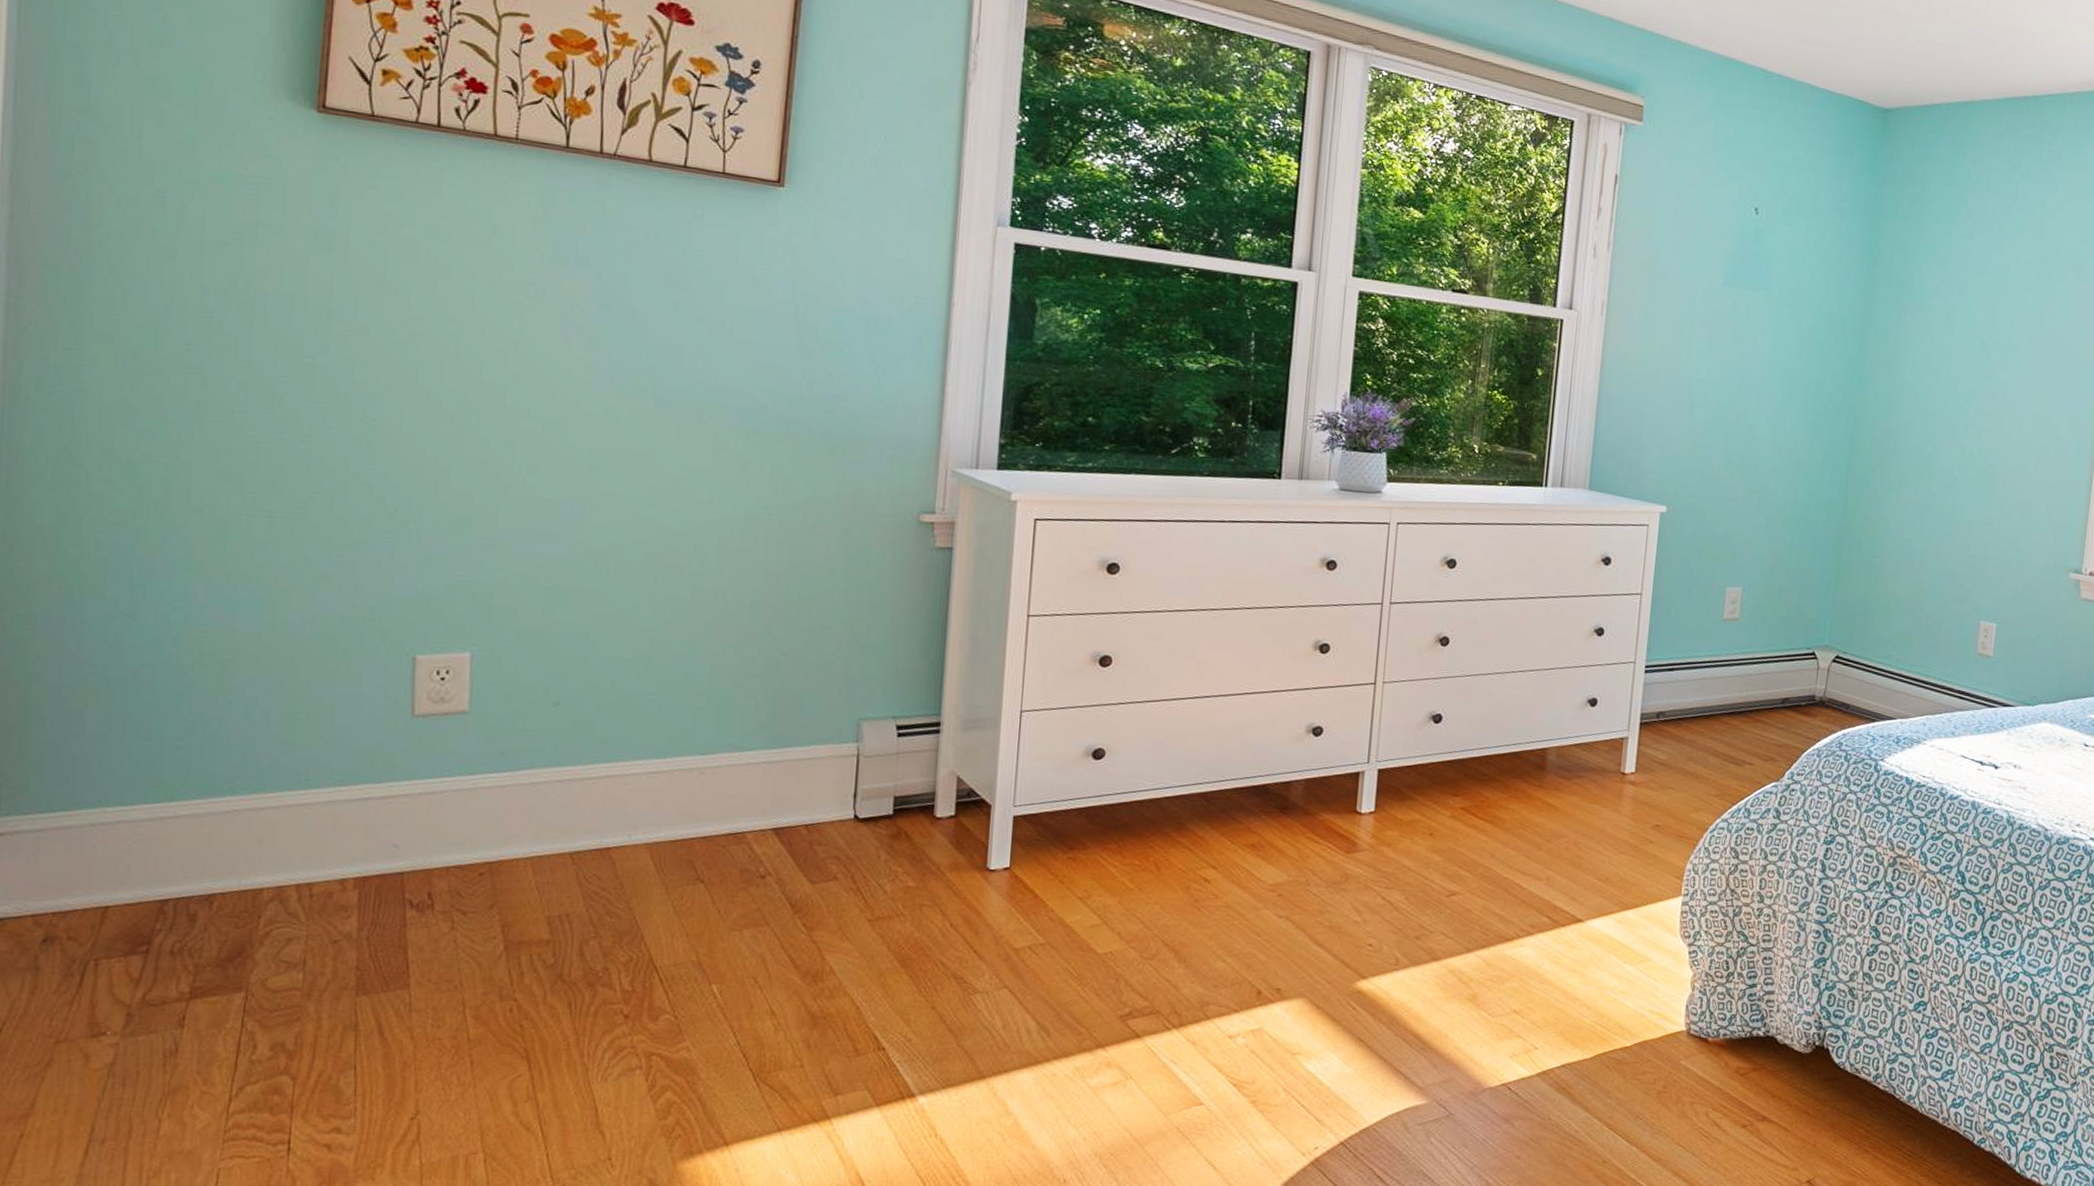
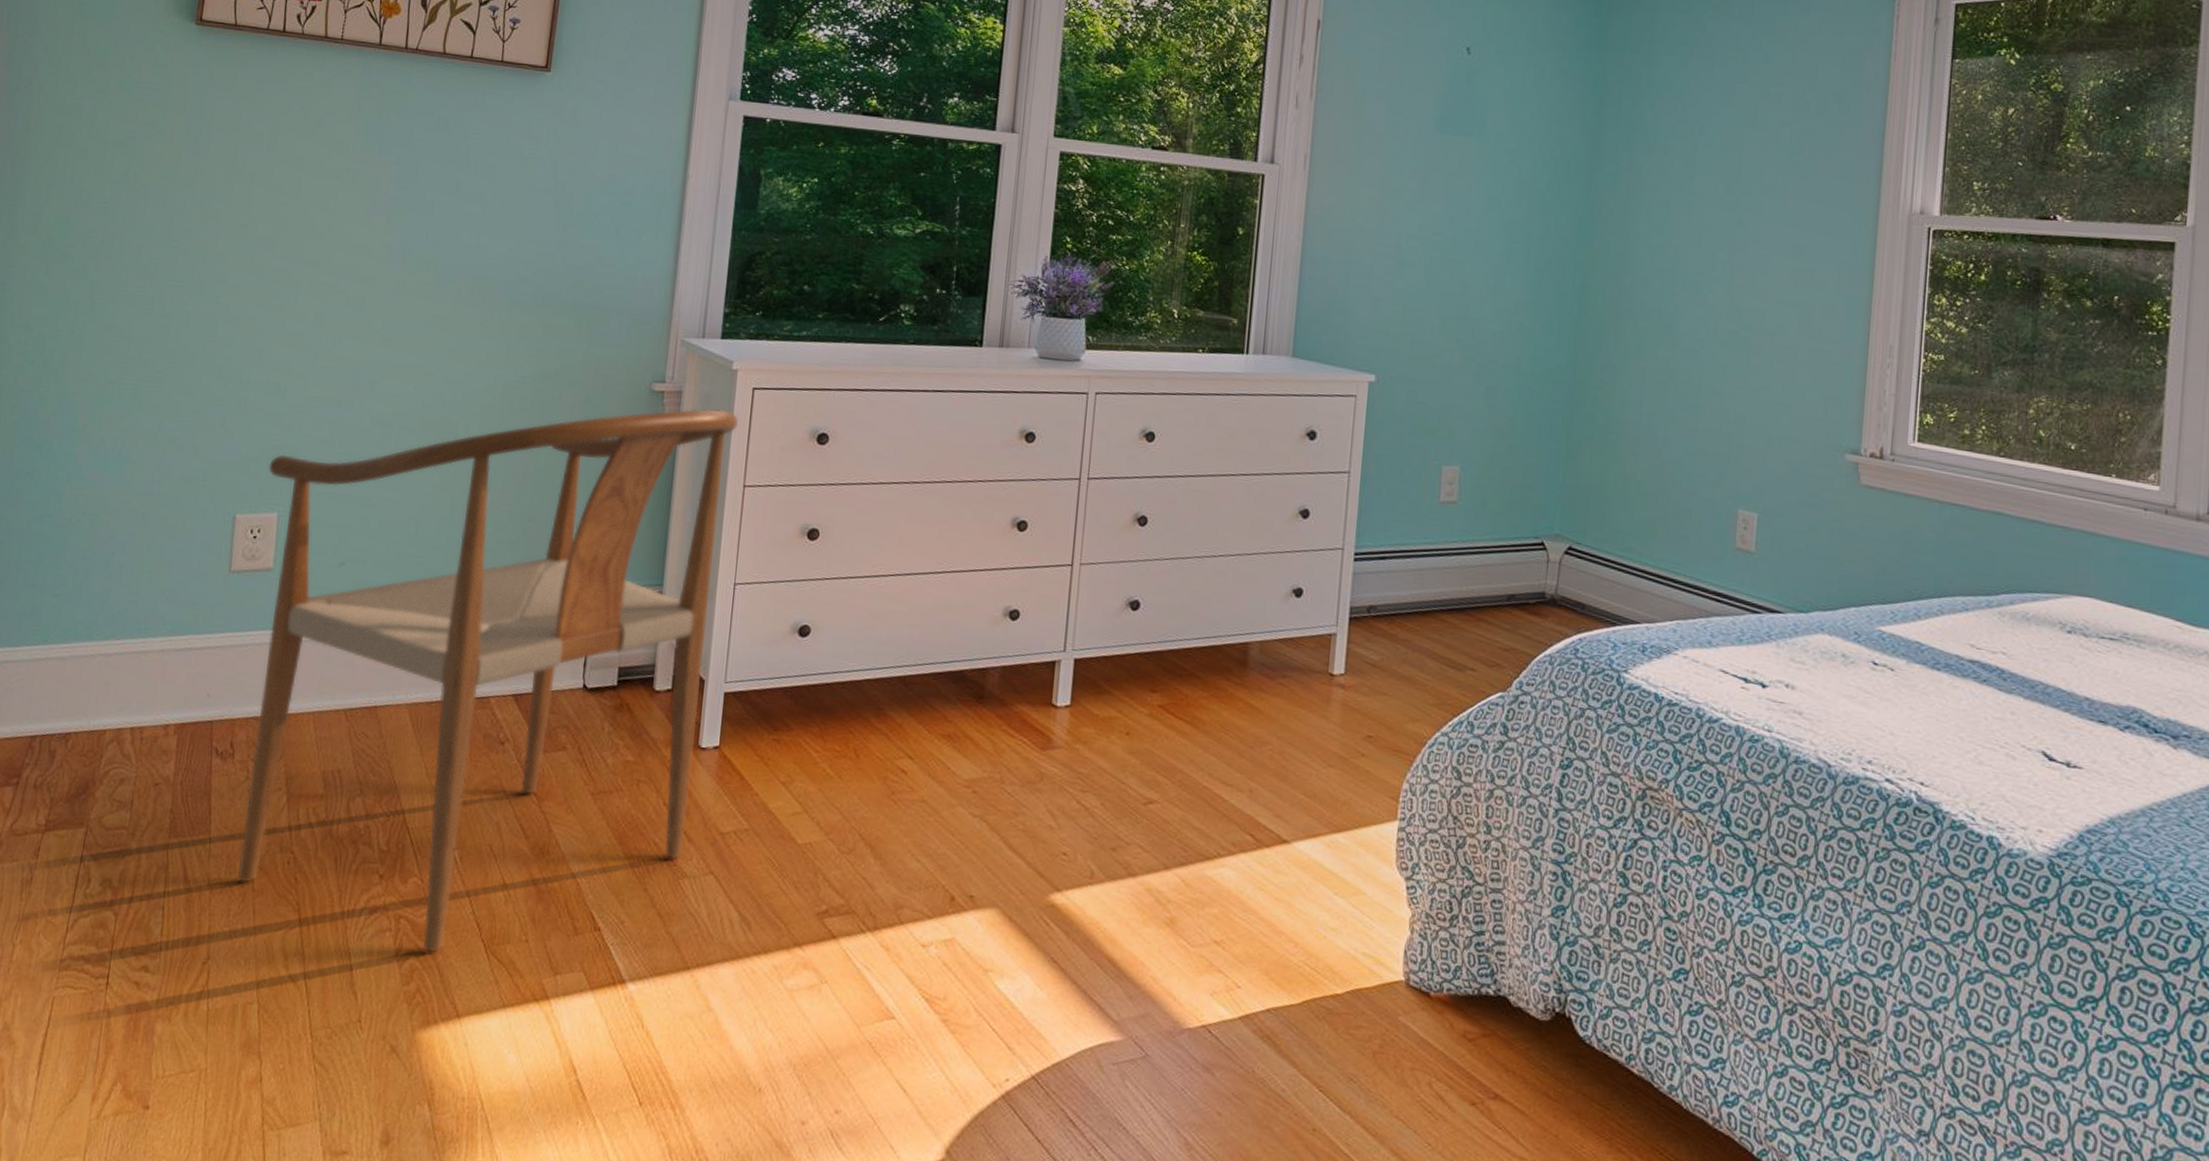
chair: none [448,539,1020,1086] -> present [238,408,739,953]

